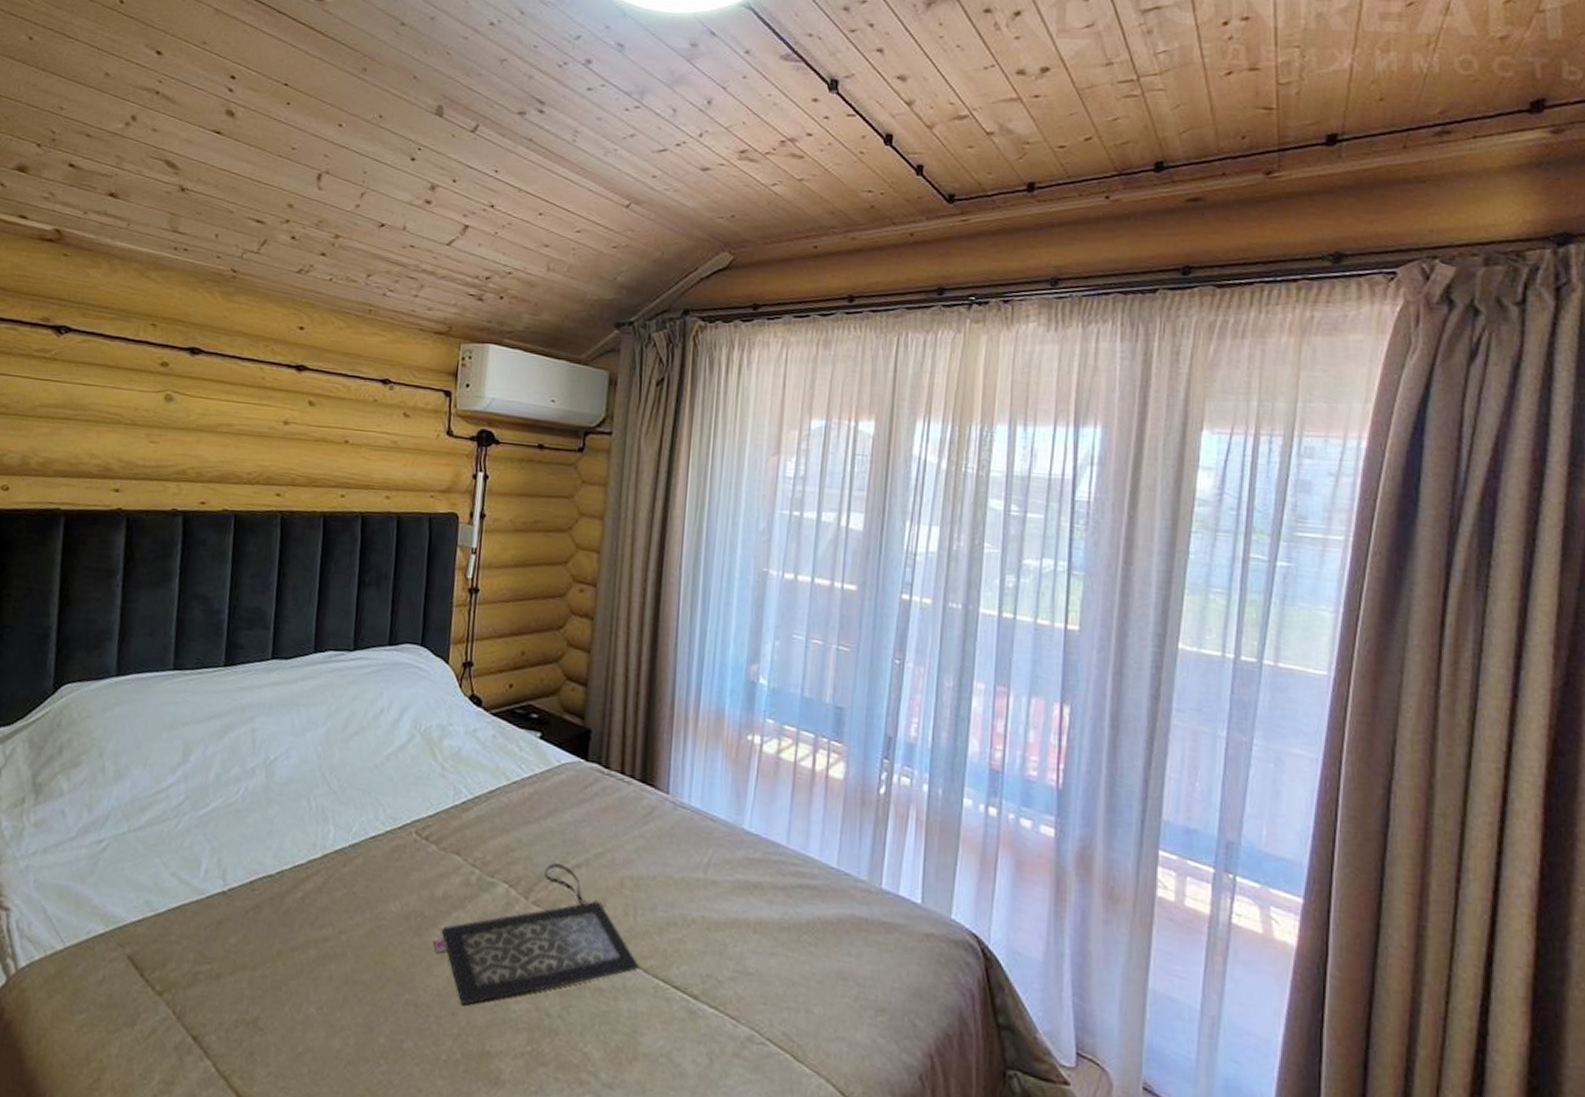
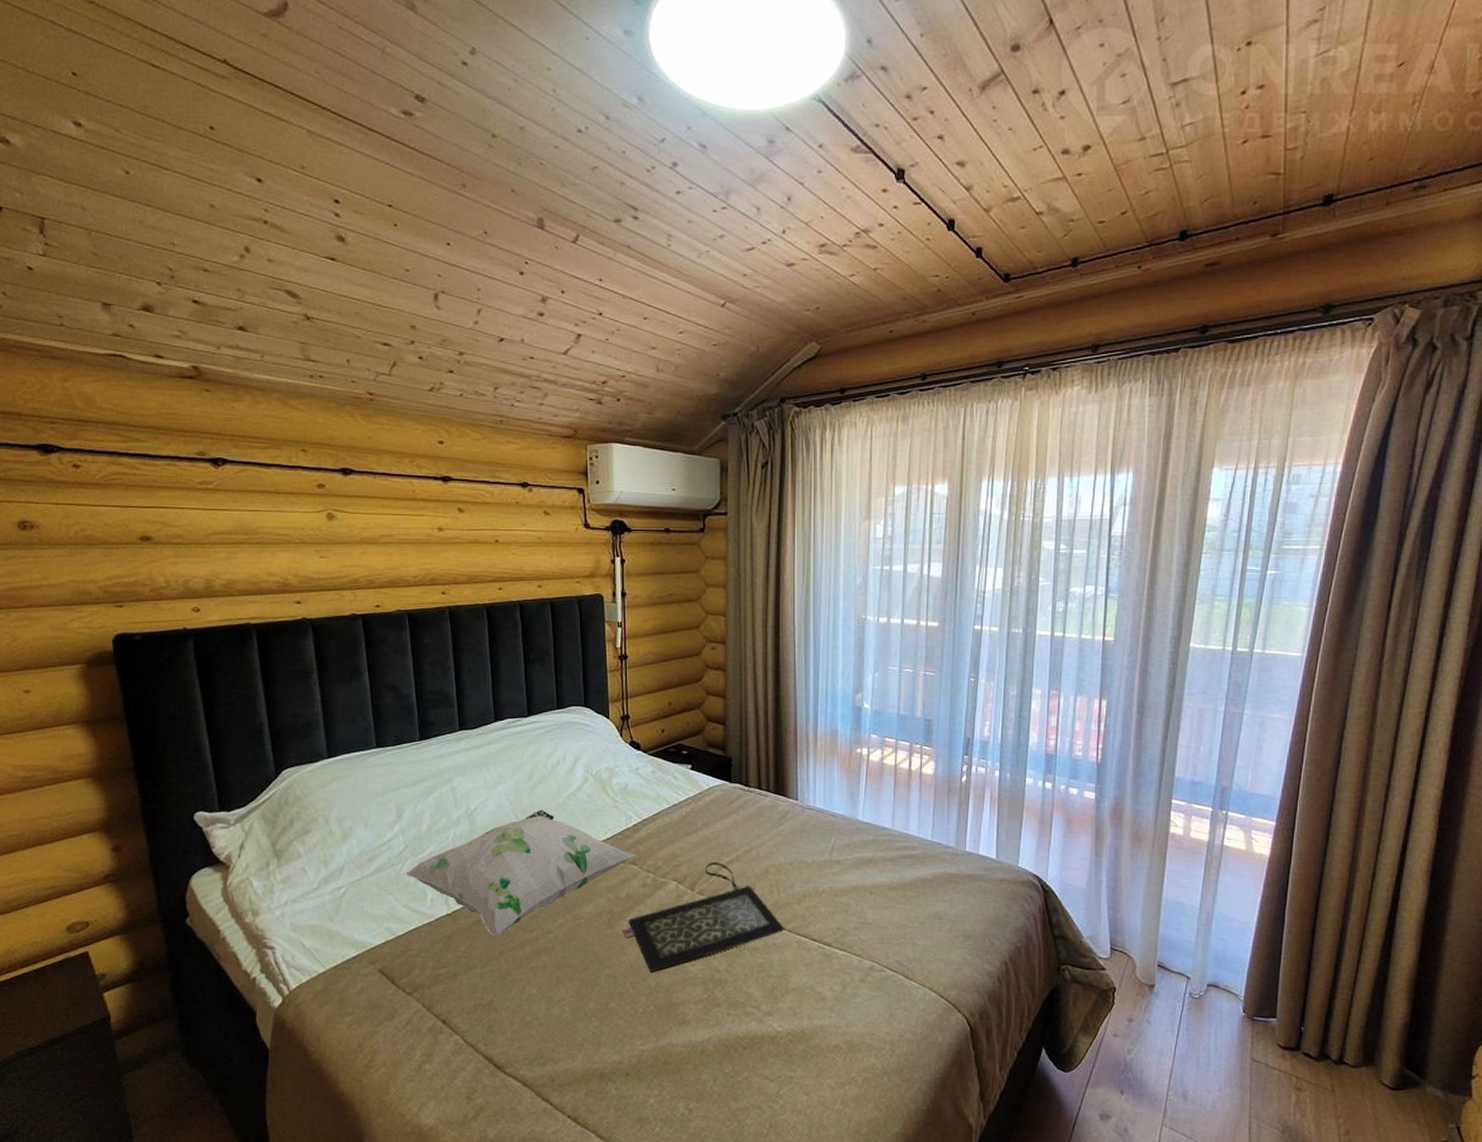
decorative pillow: none [180,769,463,930] -> present [405,809,638,937]

